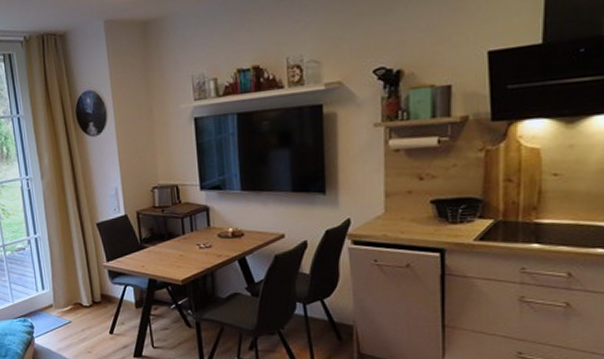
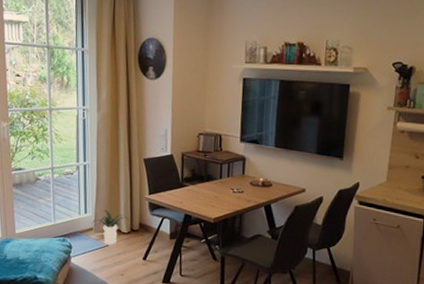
potted plant: none [50,283,89,321] -> present [91,209,129,245]

